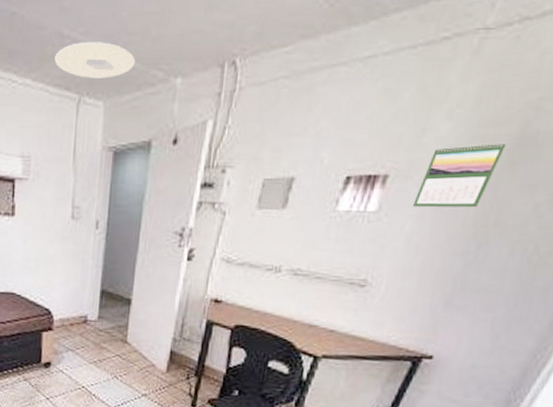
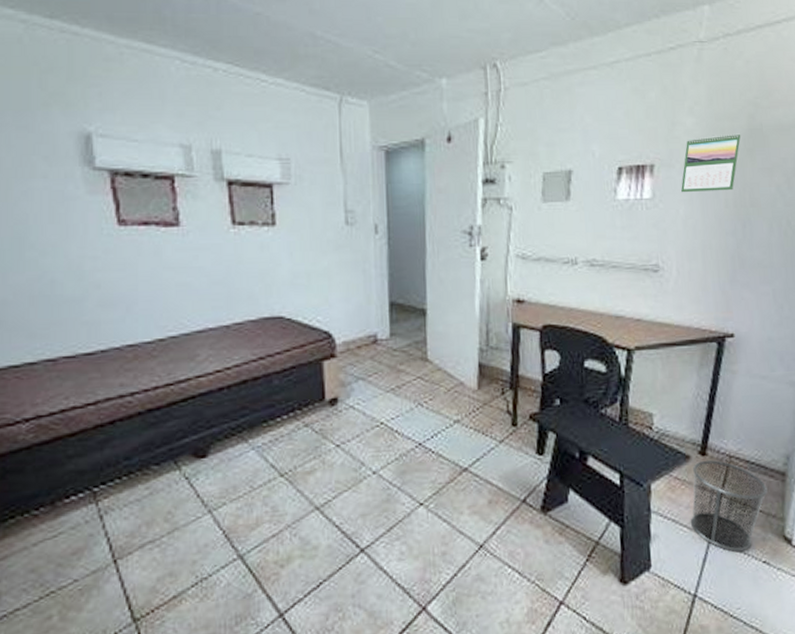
ceiling light: present [54,42,136,79] -> none [308,43,397,79]

